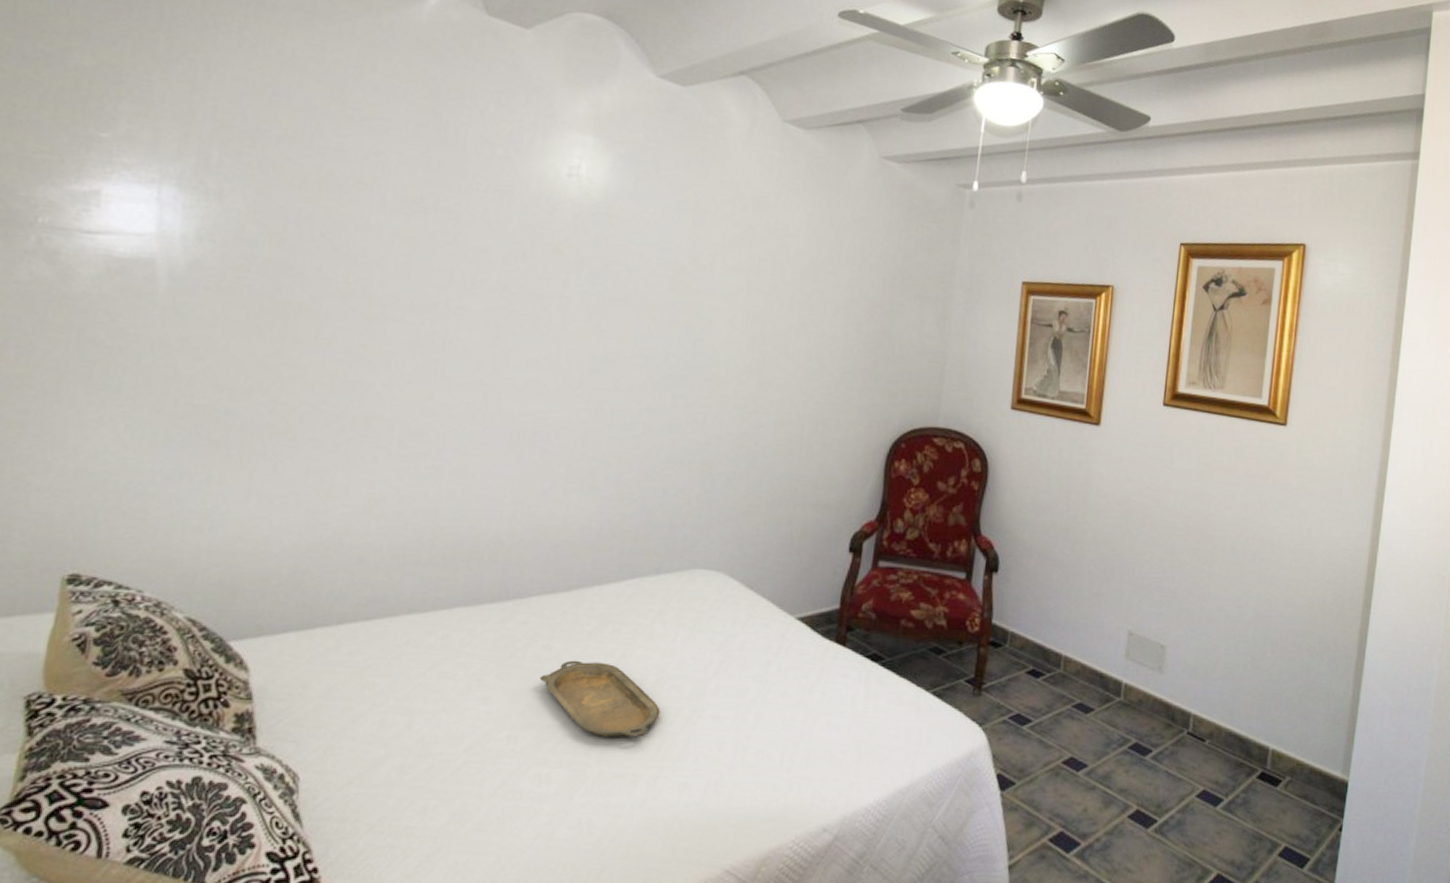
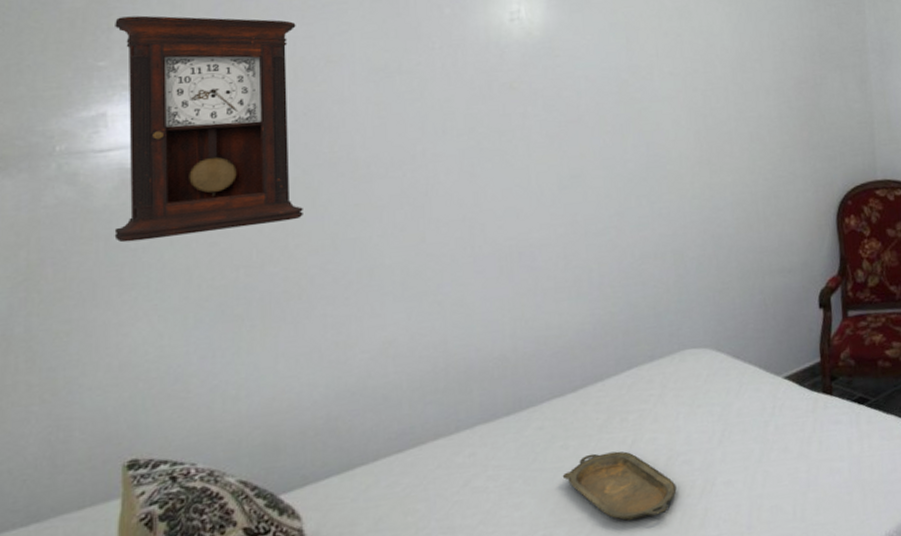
pendulum clock: none [89,86,329,349] -> present [114,15,303,243]

